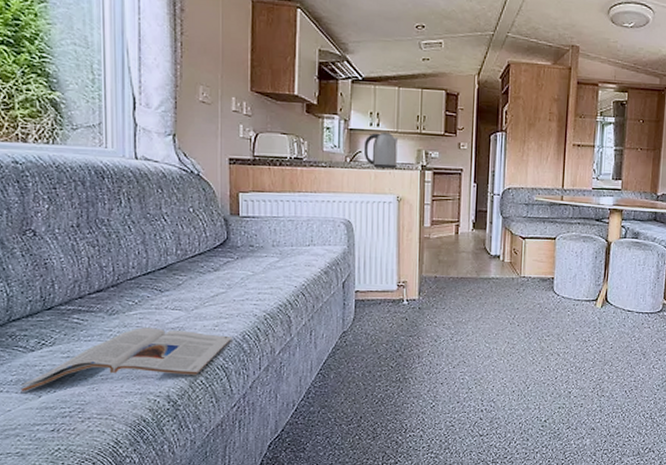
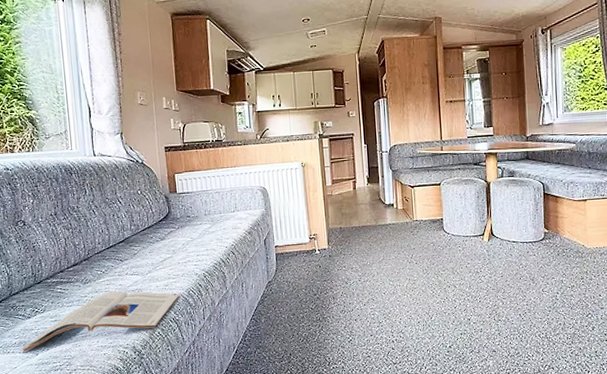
kettle: present [363,131,399,169] -> none [270,110,299,142]

